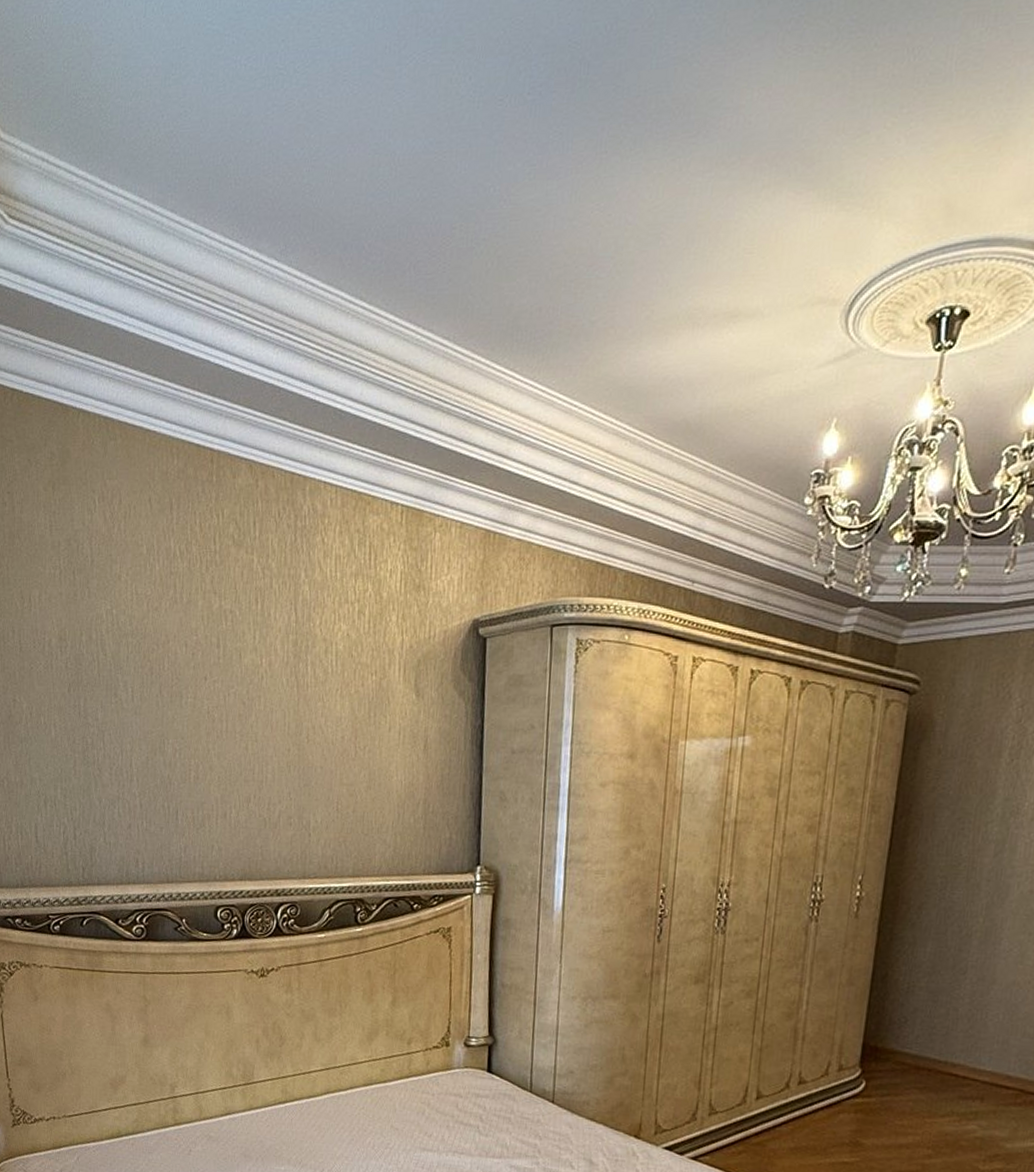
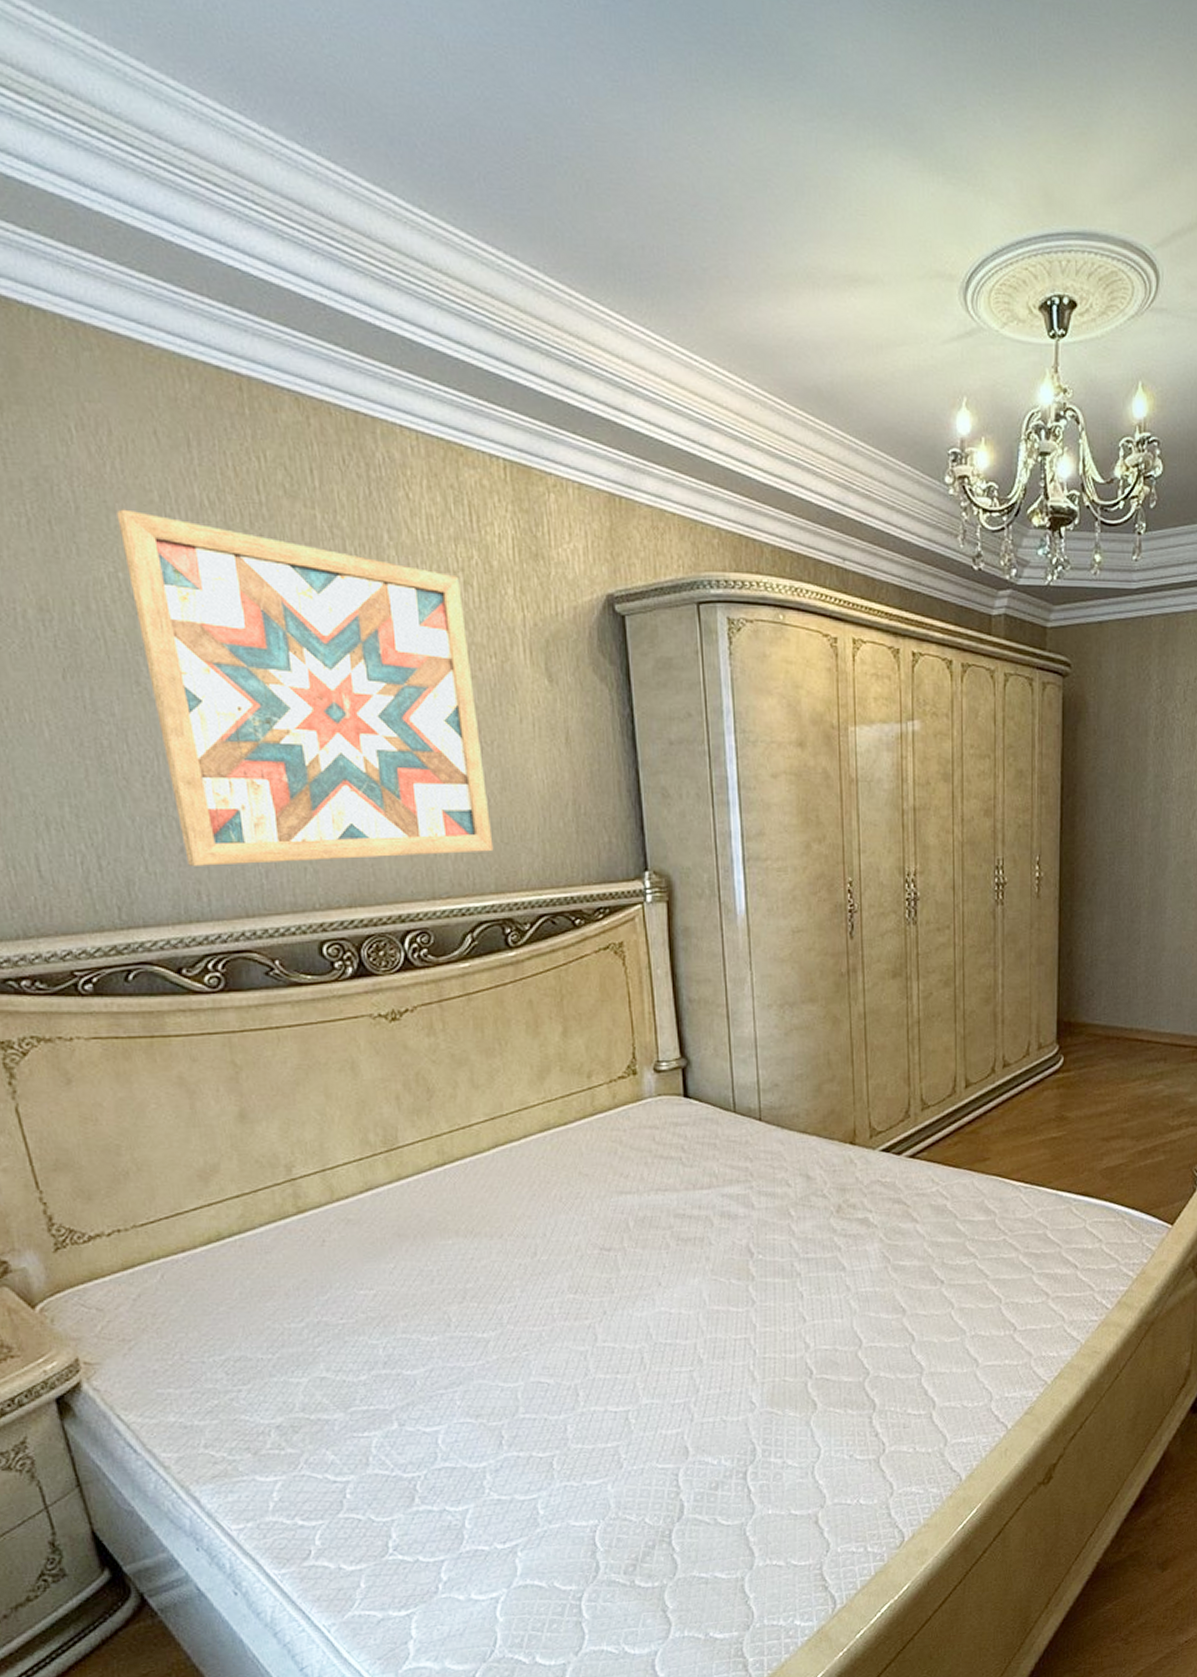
wall art: none [117,560,356,841] -> present [117,509,494,866]

